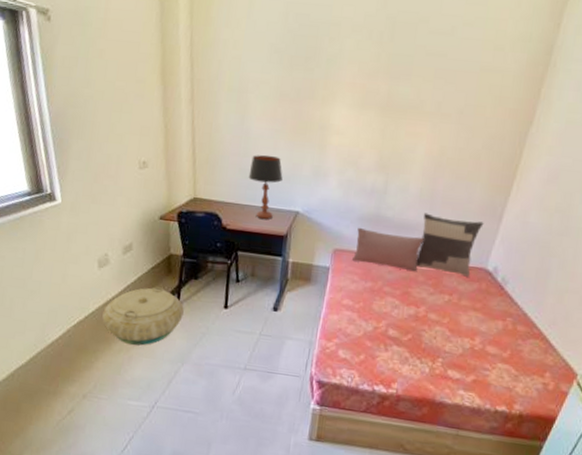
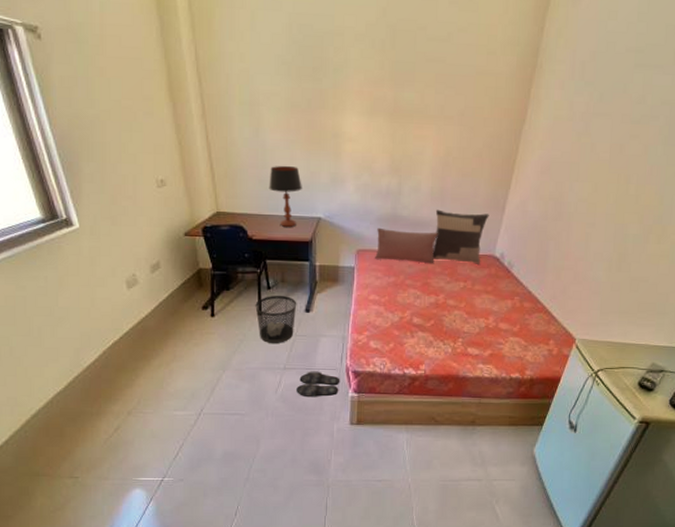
basket: present [102,287,184,346] -> none [138,301,219,359]
waste bin: none [221,289,265,341] -> present [255,295,297,343]
slippers: none [255,375,302,405] -> present [297,371,339,397]

